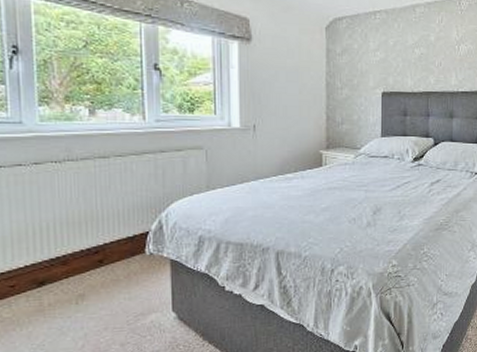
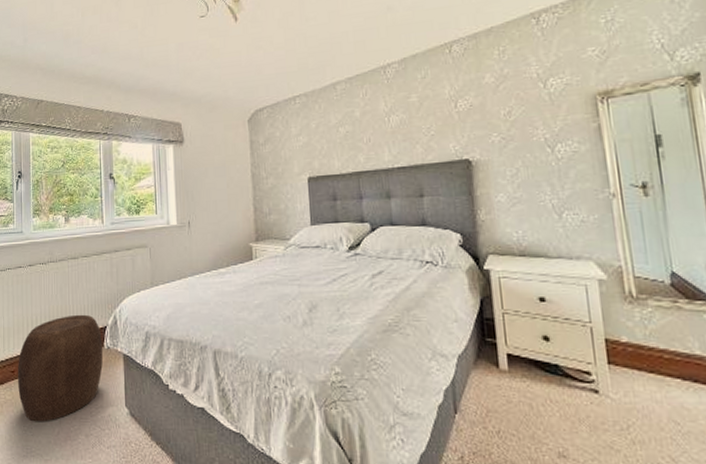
stool: none [20,219,144,338] -> present [18,314,103,422]

